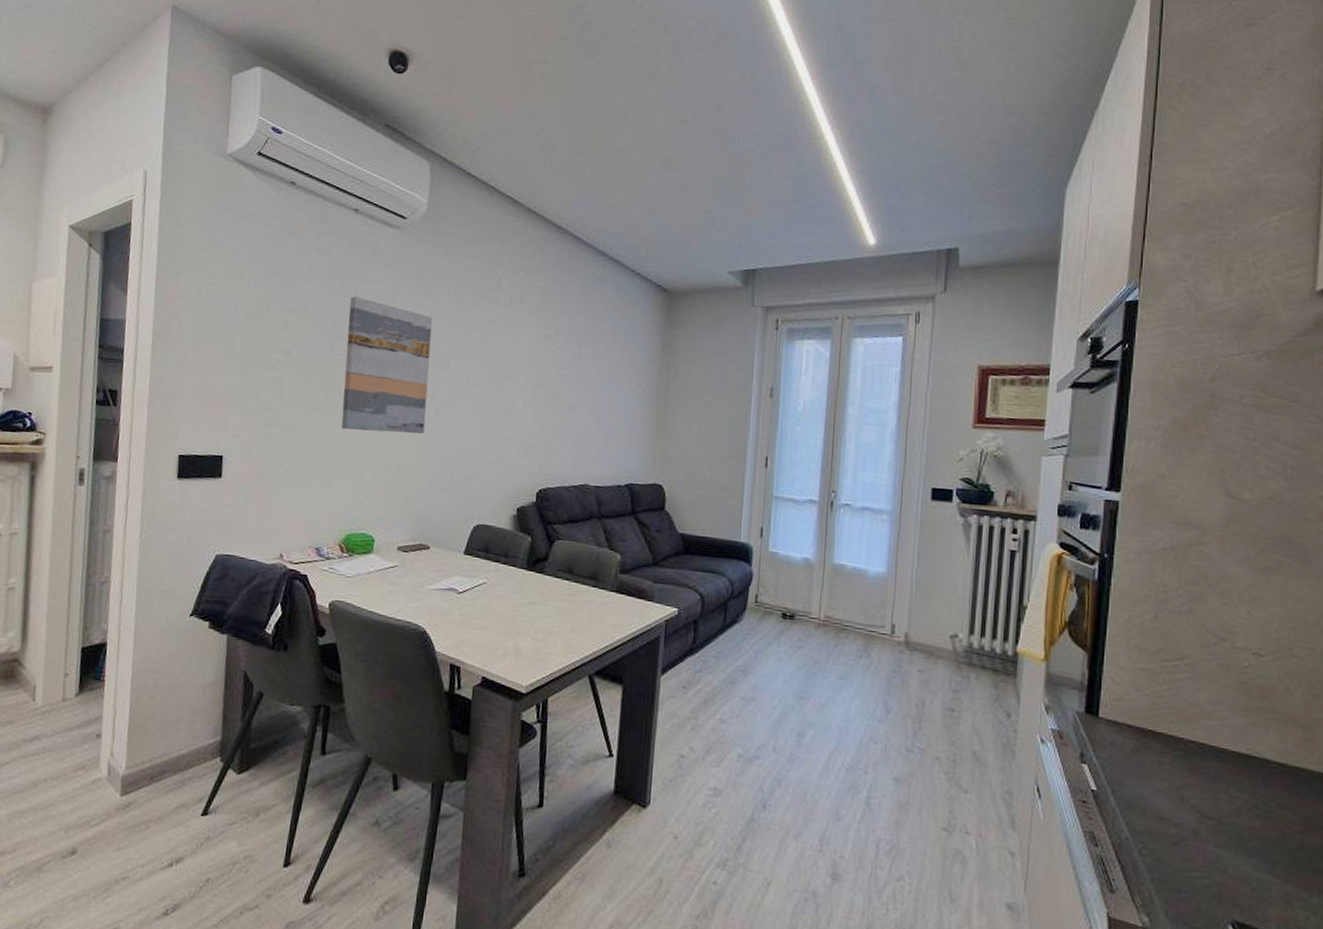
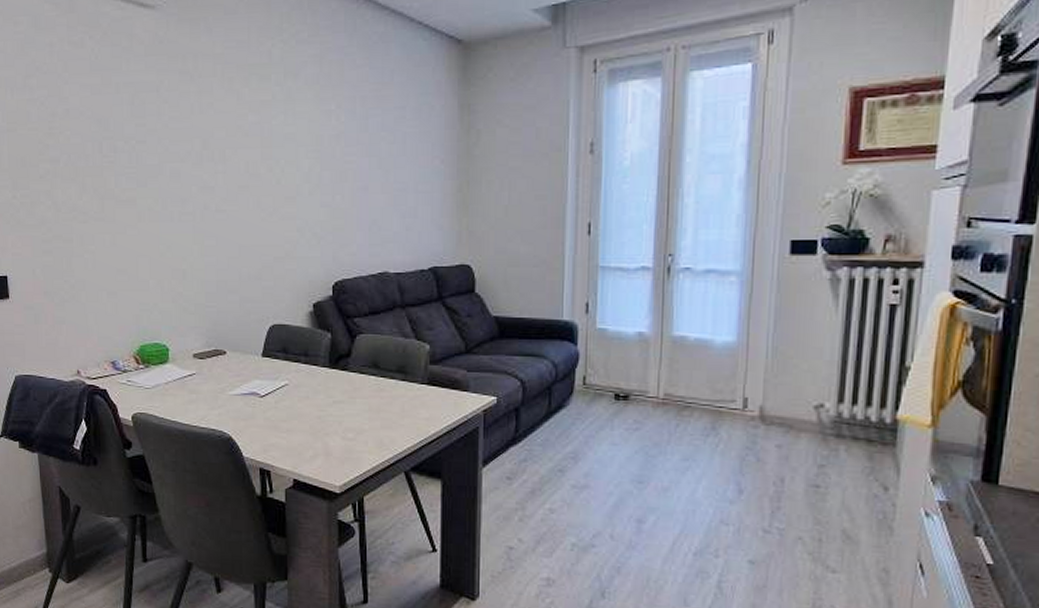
wall art: present [341,296,433,434] -> none [112,91,207,237]

